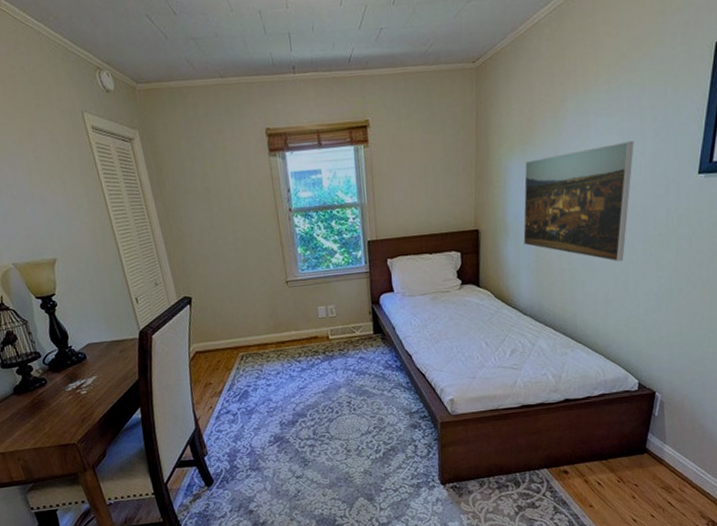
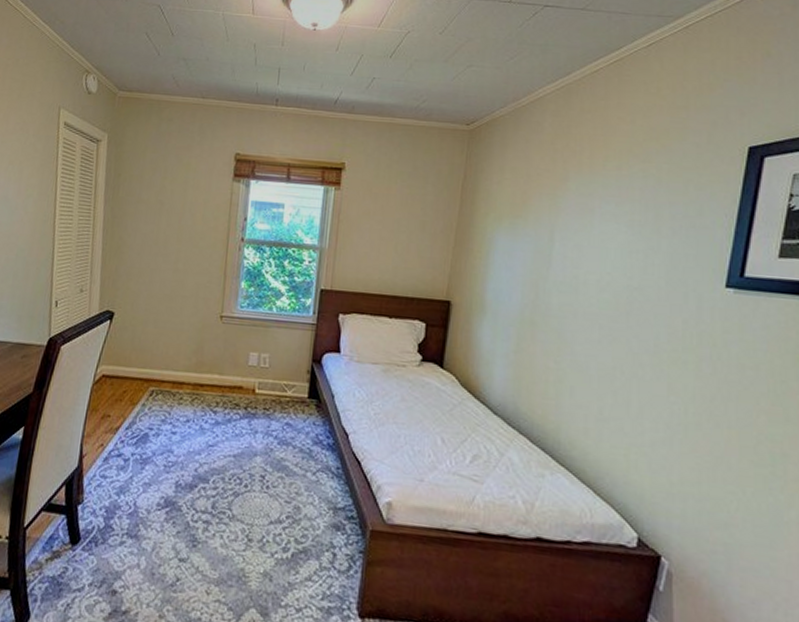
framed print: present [523,140,634,262] -> none [502,235,646,374]

